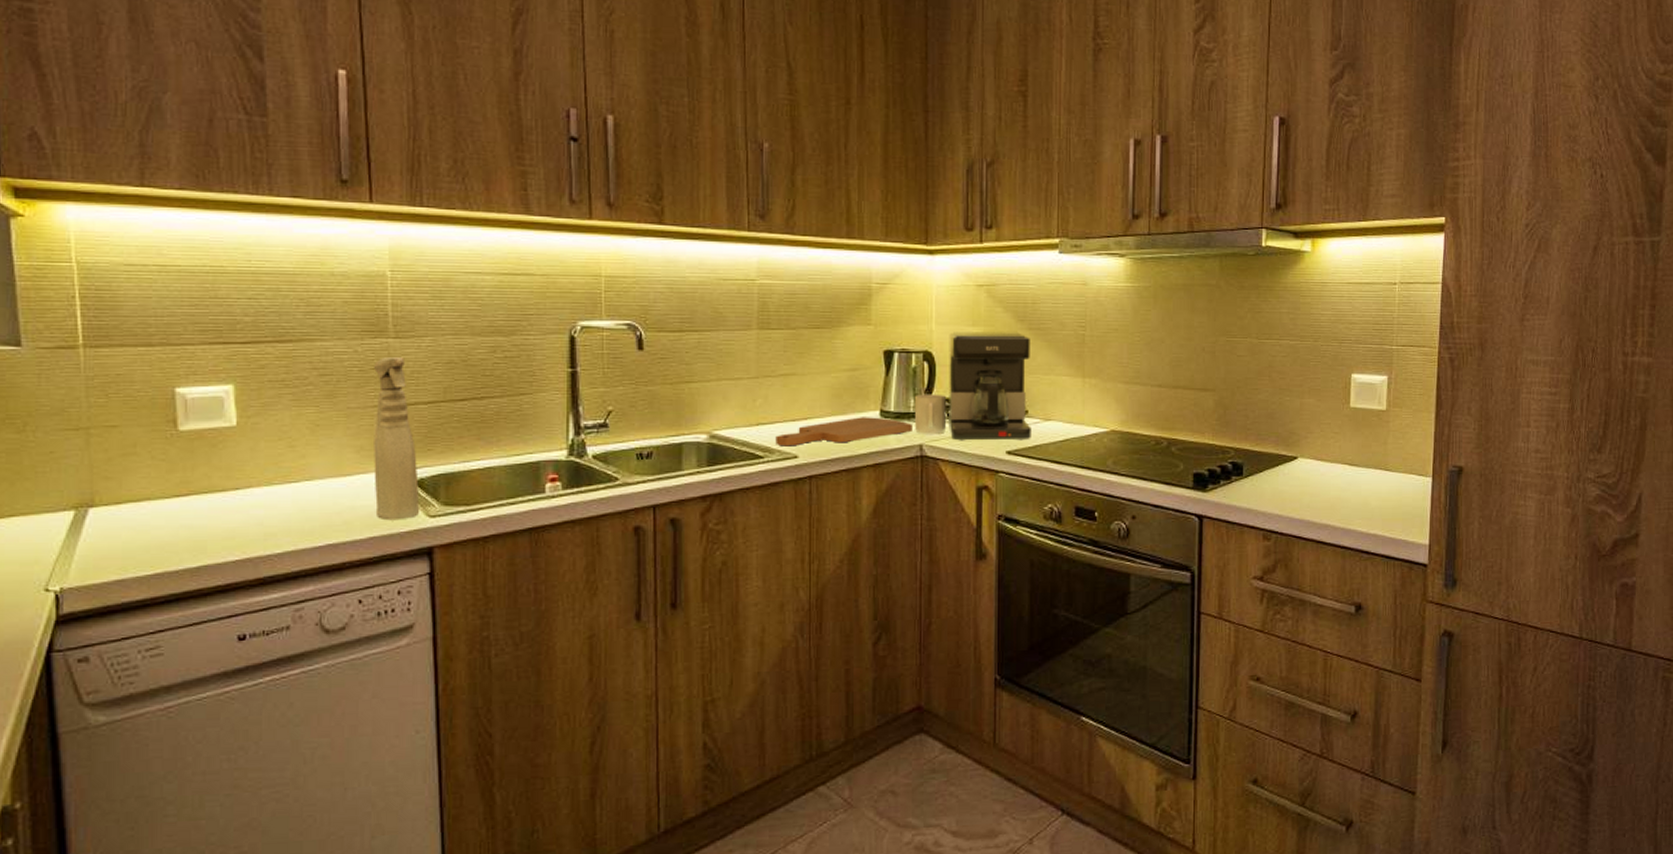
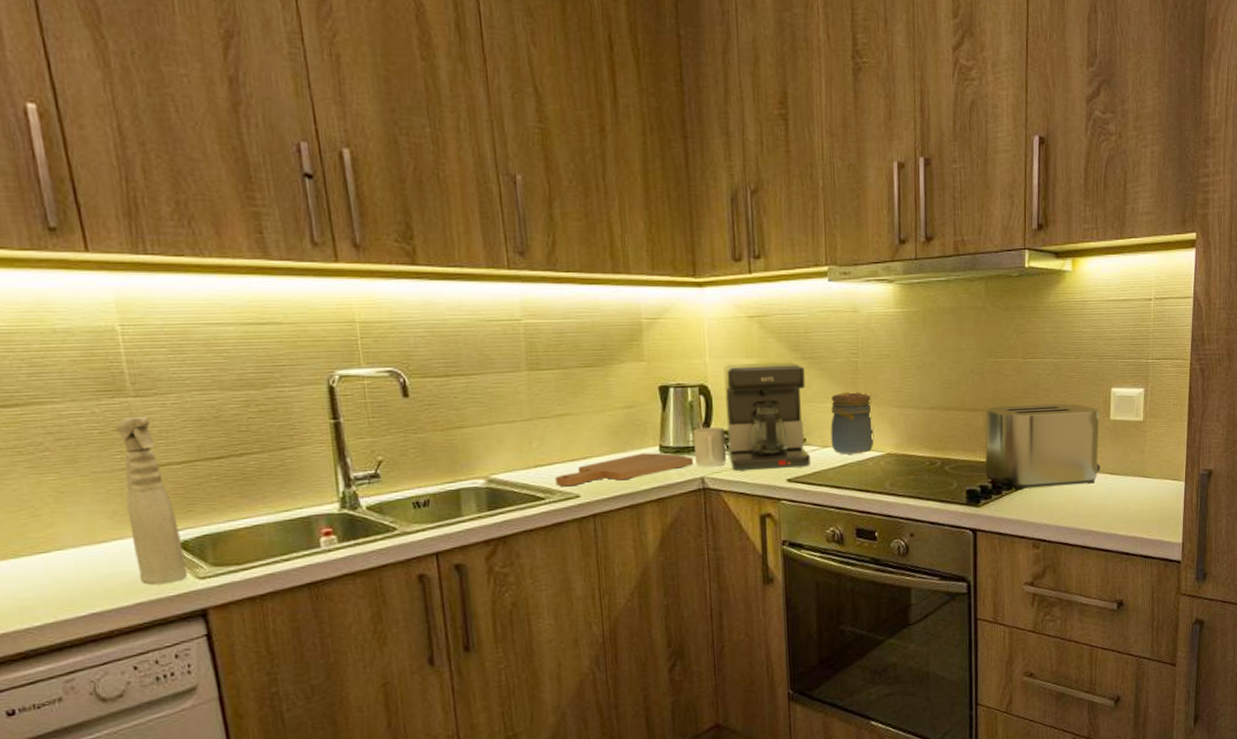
jar: none [1054,365,1098,429] -> present [830,392,874,455]
toaster: none [1214,387,1339,477] -> present [985,403,1100,490]

